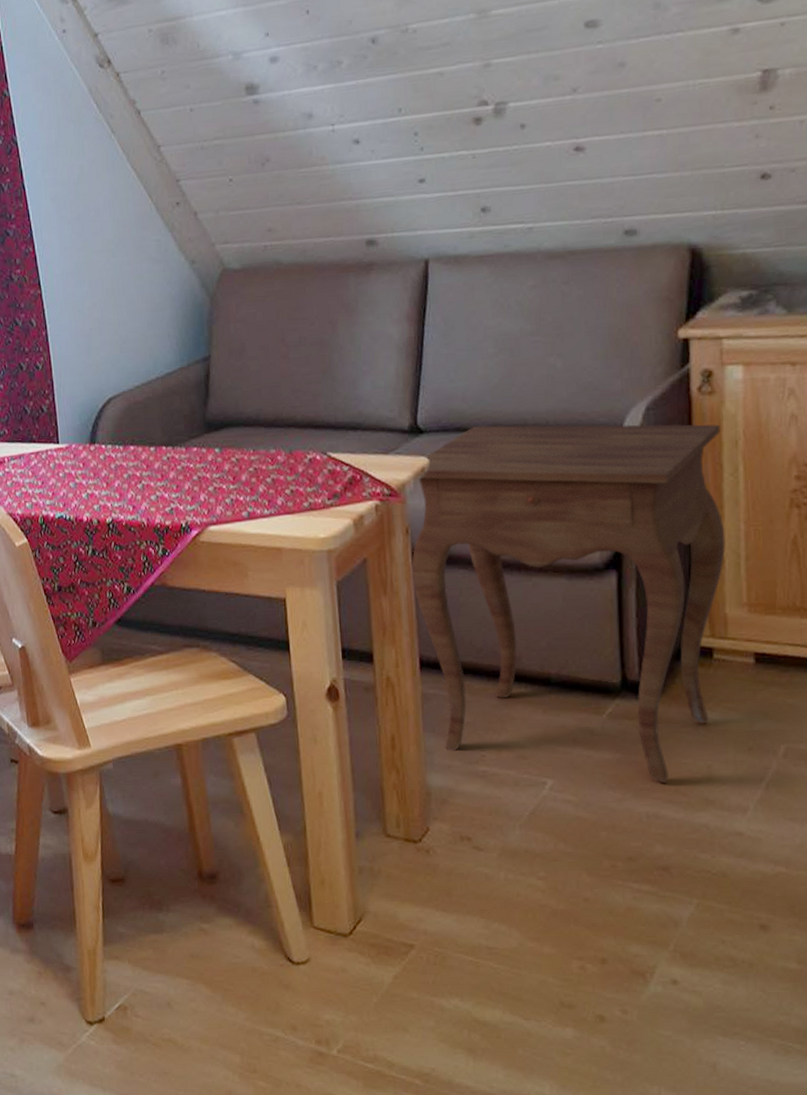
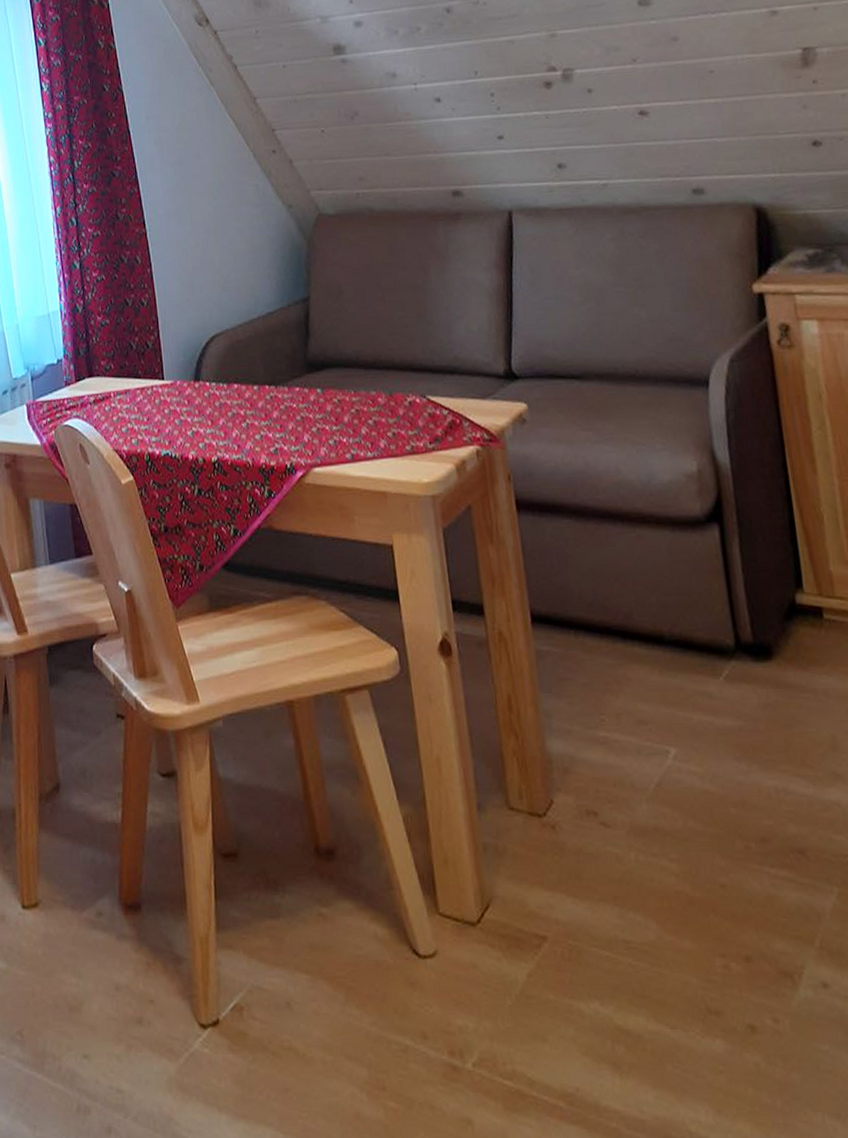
side table: present [411,424,726,784] -> none [515,372,827,755]

